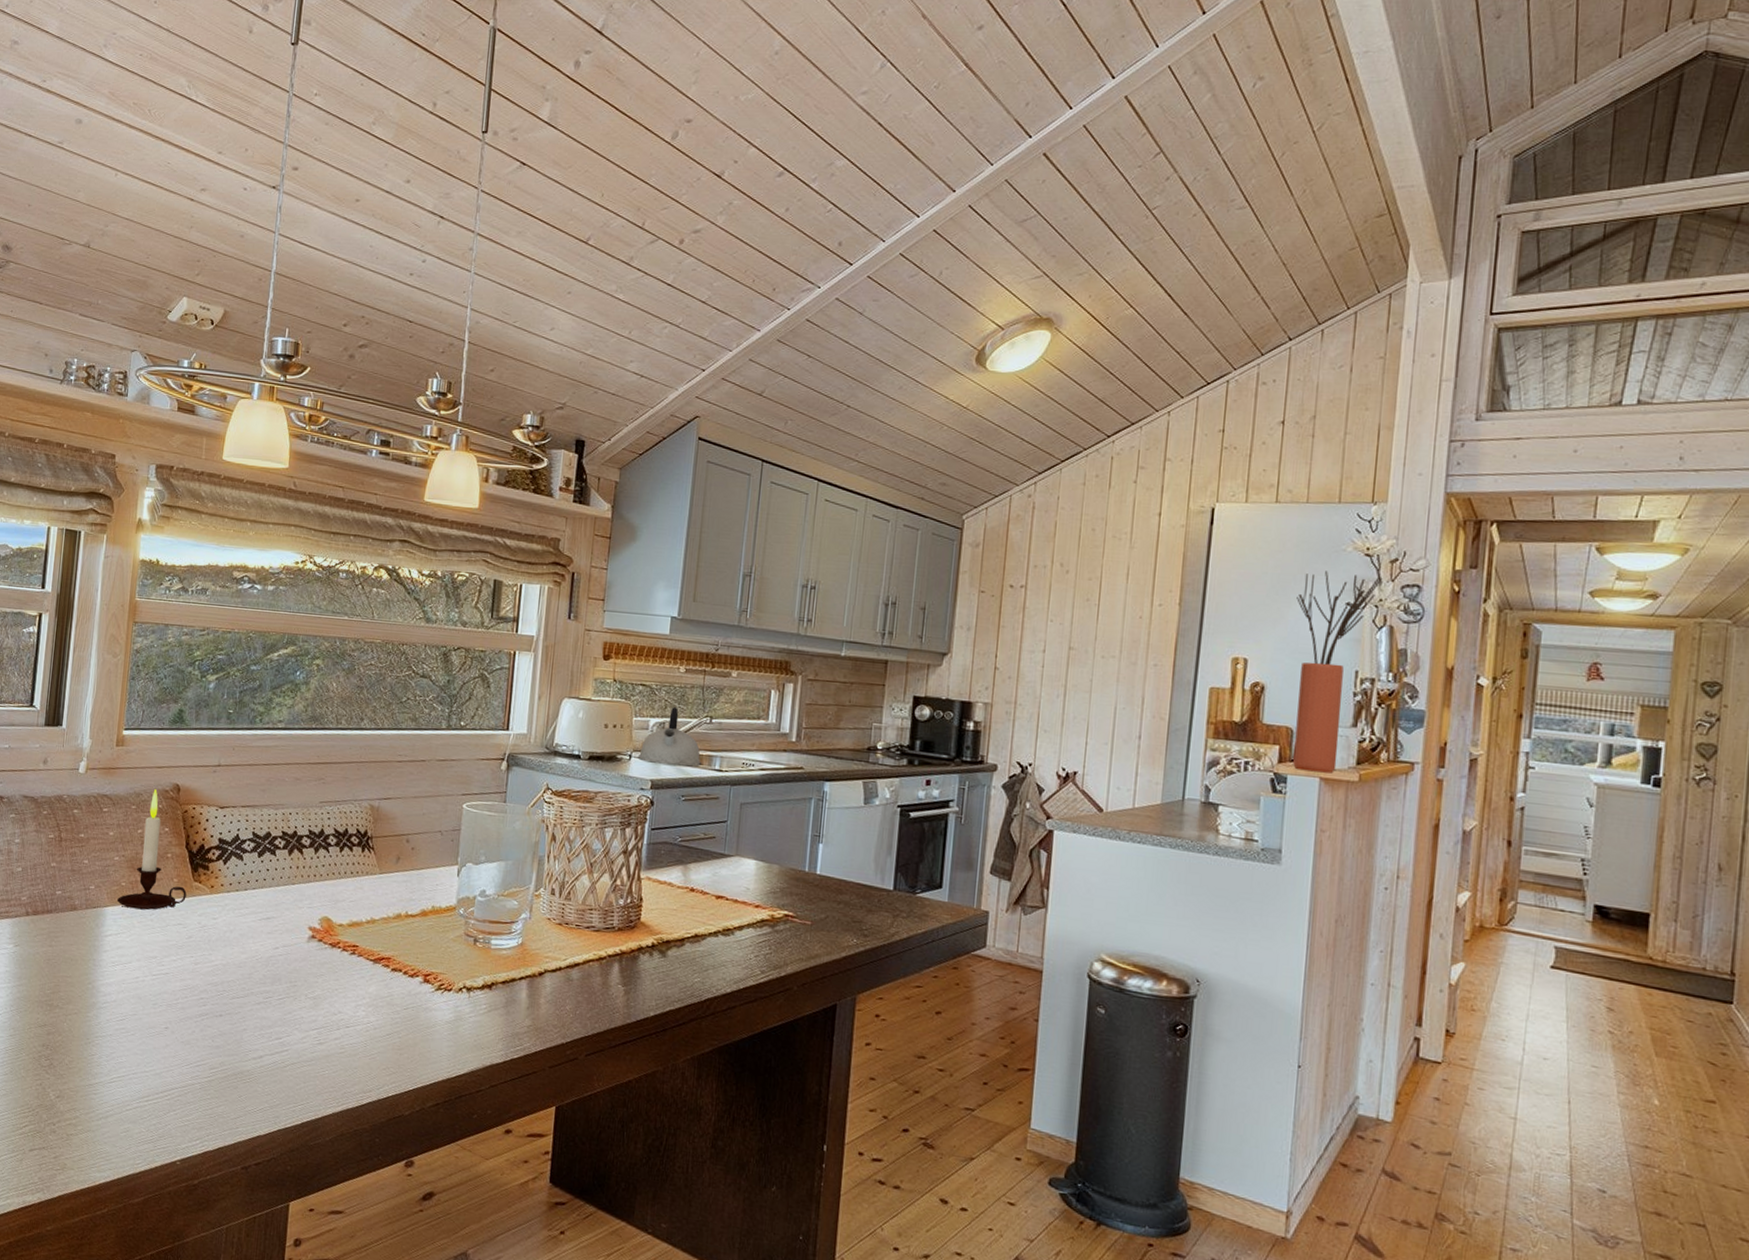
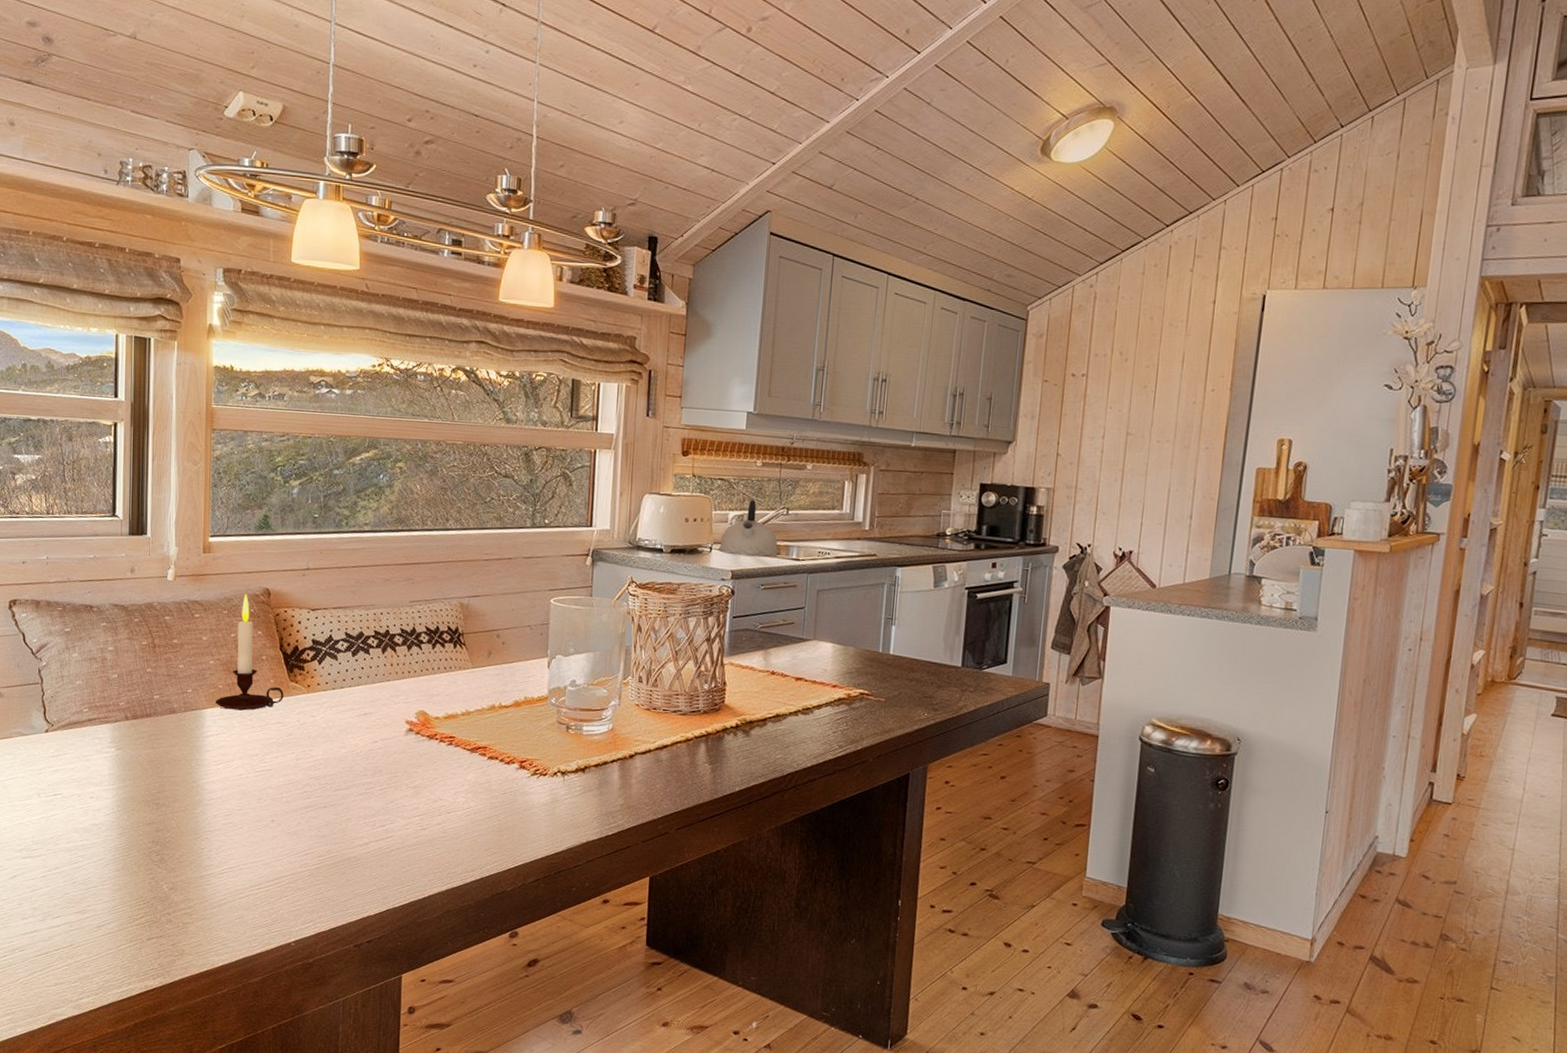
vase: present [1293,571,1383,774] -> none [1330,354,1419,546]

